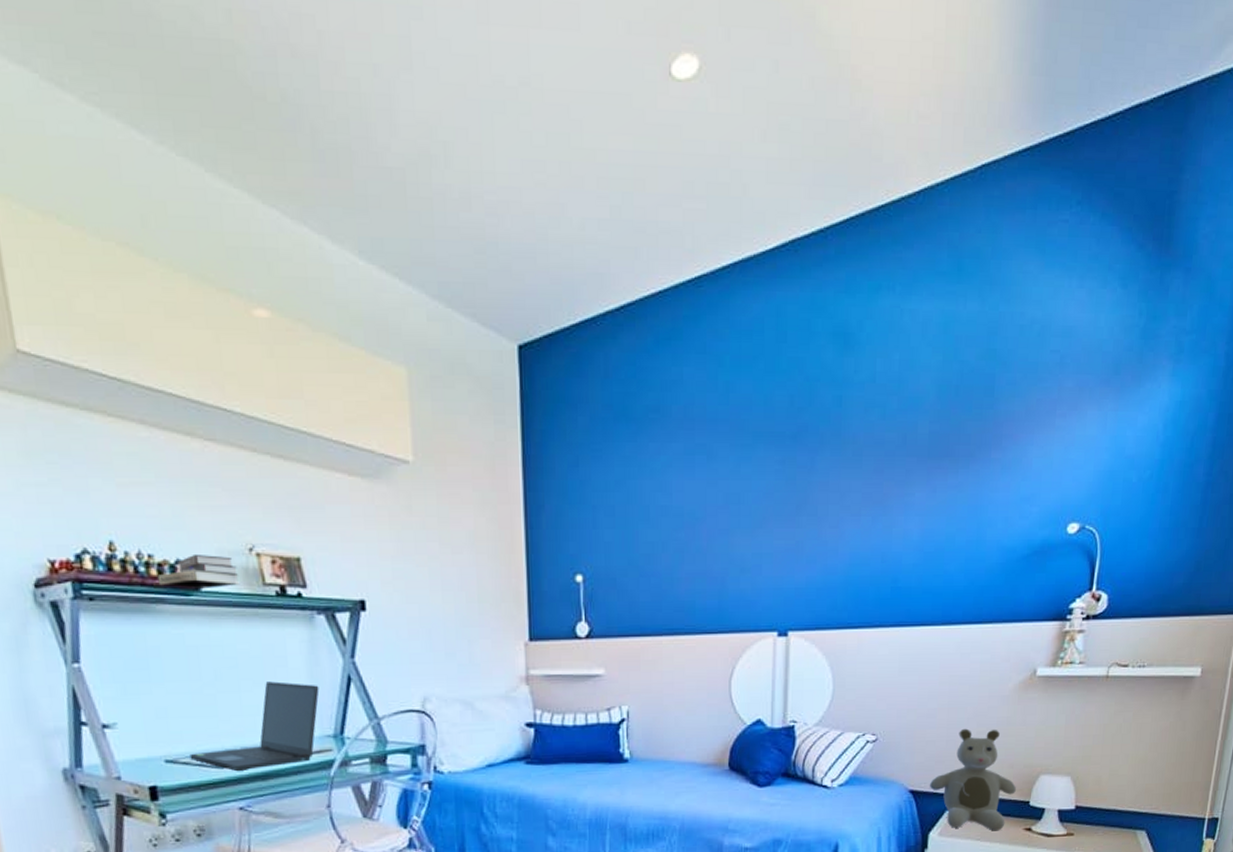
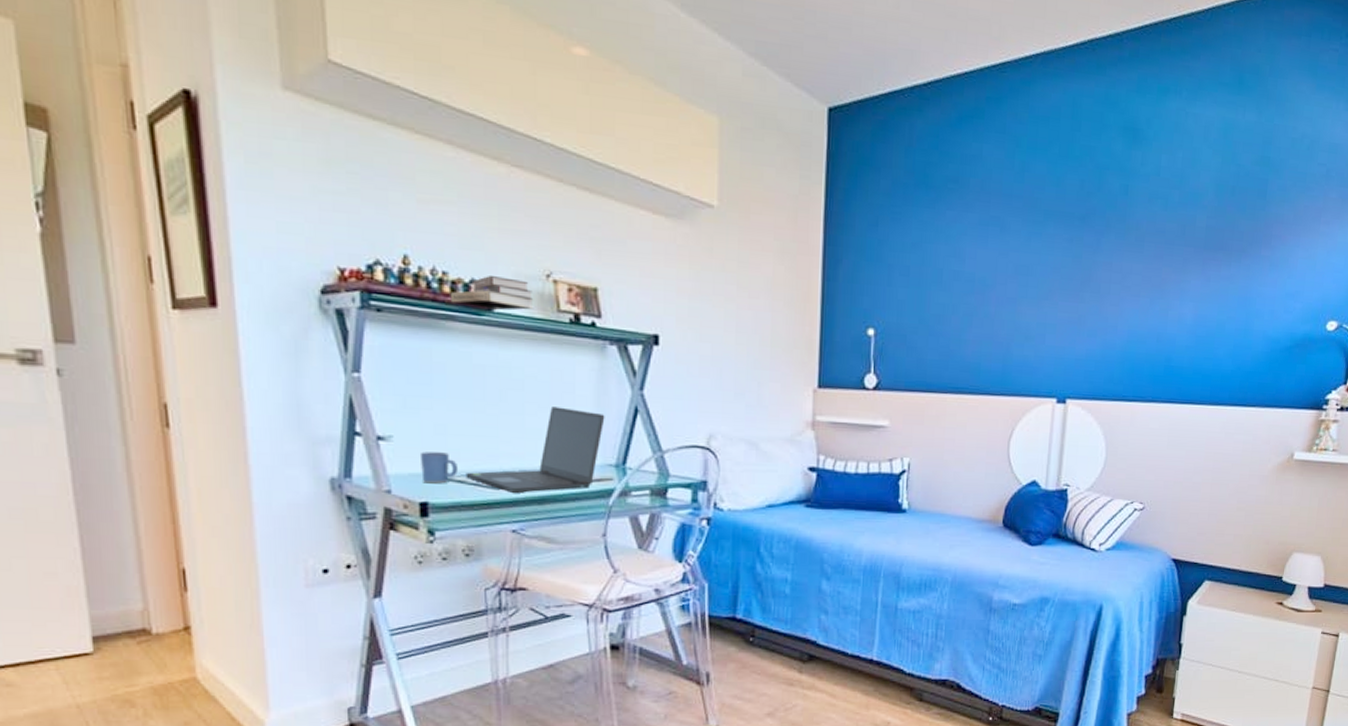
mug: none [144,736,183,768] -> present [419,452,459,484]
teddy bear: present [930,728,1017,831] -> none [1191,503,1271,603]

